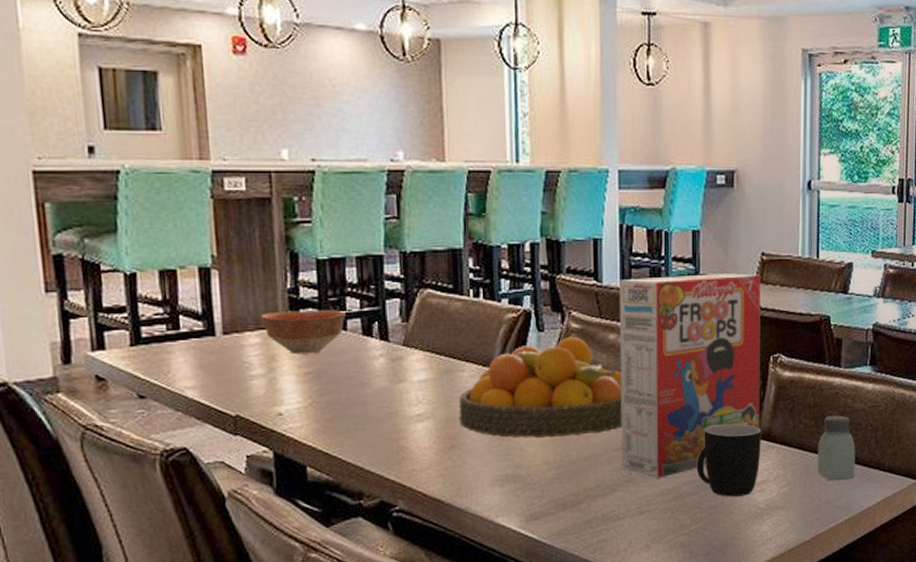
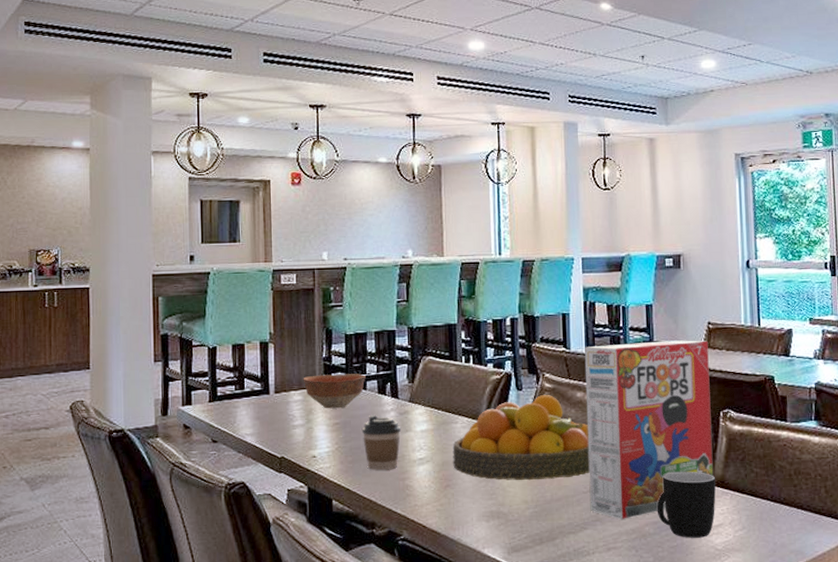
coffee cup: none [342,361,394,429] -> present [361,414,402,470]
saltshaker: present [817,415,856,481] -> none [769,465,808,527]

